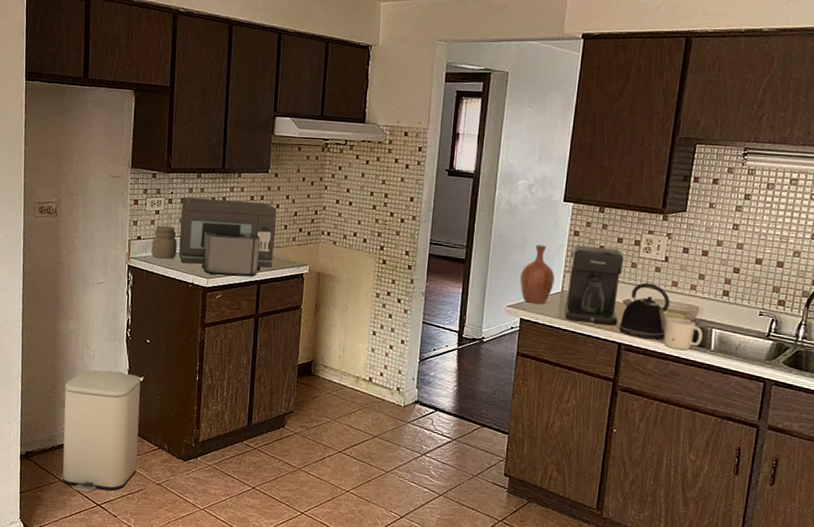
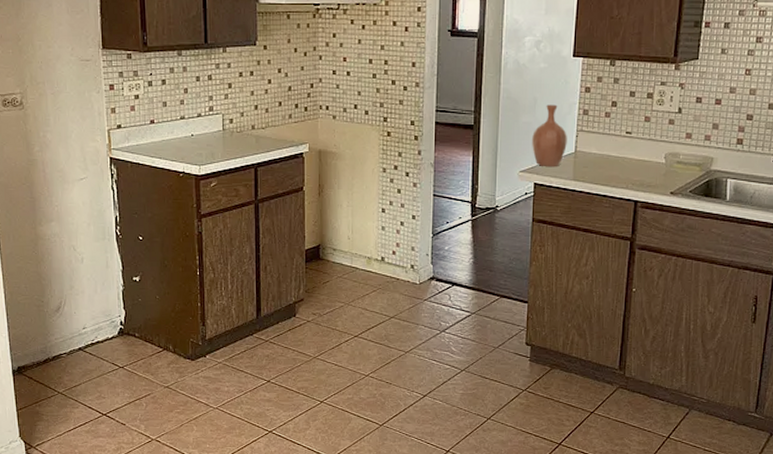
pedal bin: present [62,370,141,493] -> none [53,273,142,403]
jar: present [152,226,177,259] -> none [135,112,162,147]
microwave: present [179,197,277,267] -> none [163,79,269,150]
toaster: present [201,230,263,276] -> none [191,112,257,162]
coffee maker: present [564,245,624,326] -> none [579,102,637,184]
kettle: present [619,282,670,340] -> none [635,136,685,194]
mug: present [664,317,703,351] -> none [680,170,718,203]

